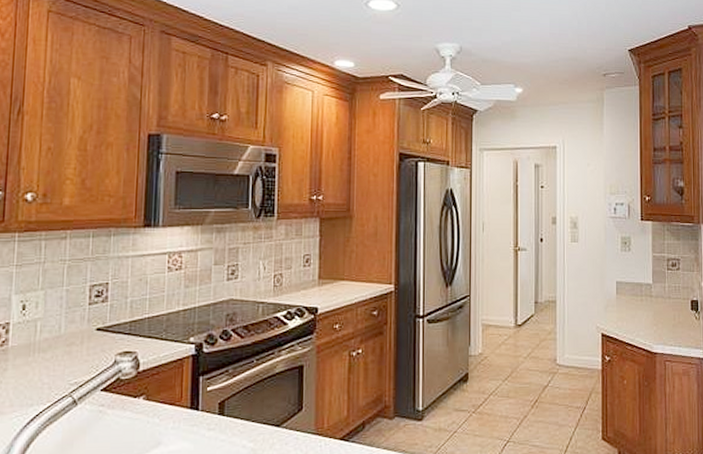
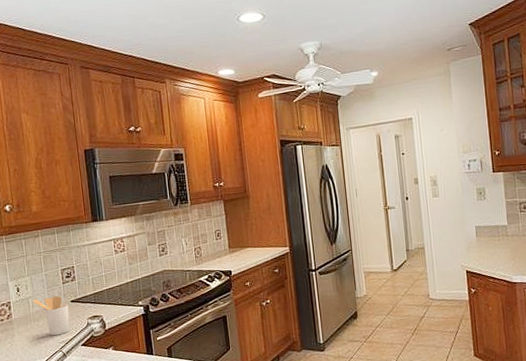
utensil holder: none [41,320,92,375] -> present [32,295,70,336]

